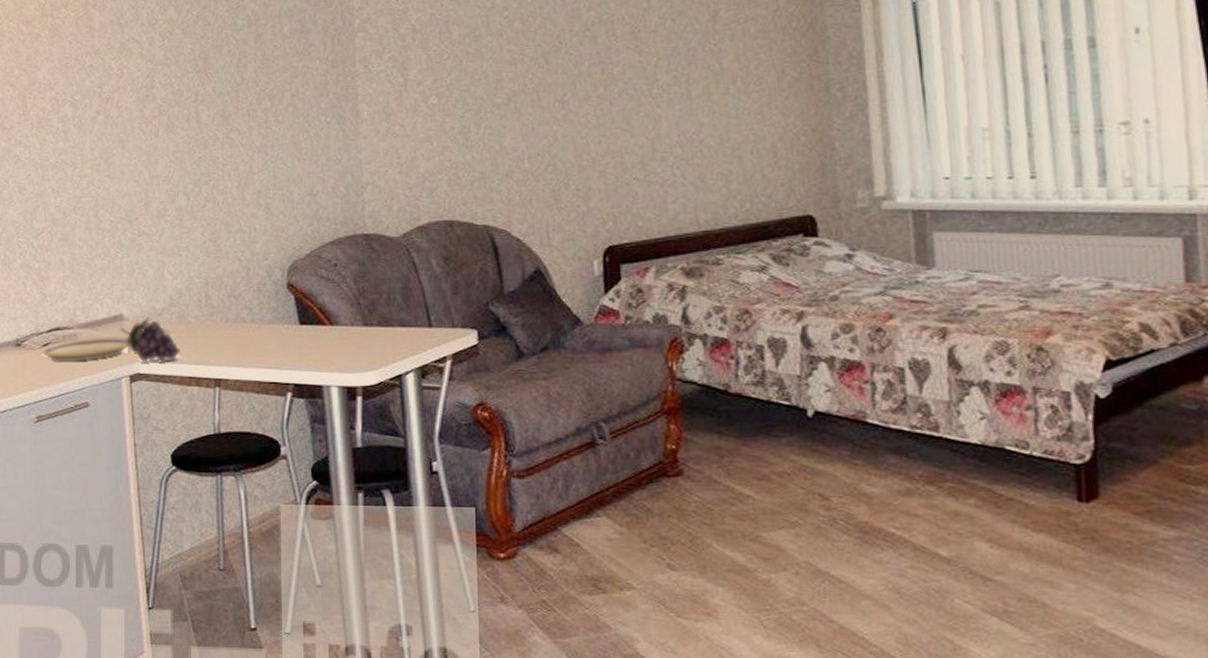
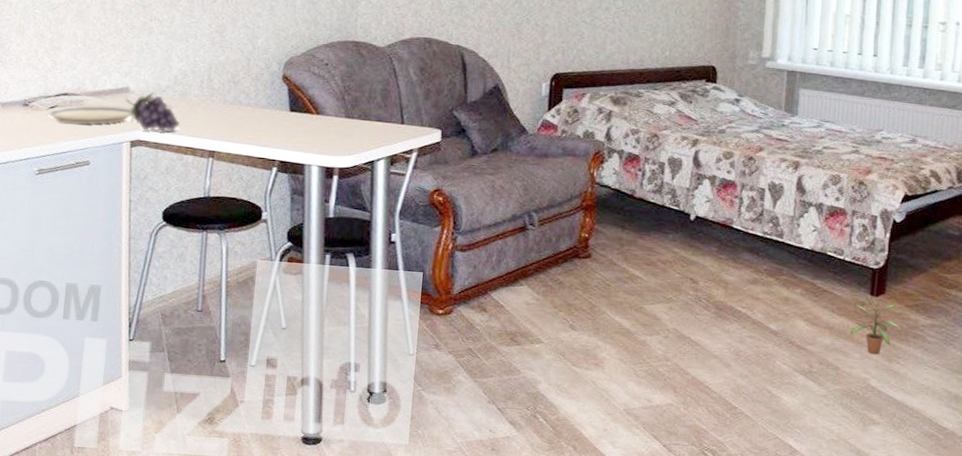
potted plant: none [1056,499,1132,584] -> present [850,293,902,355]

